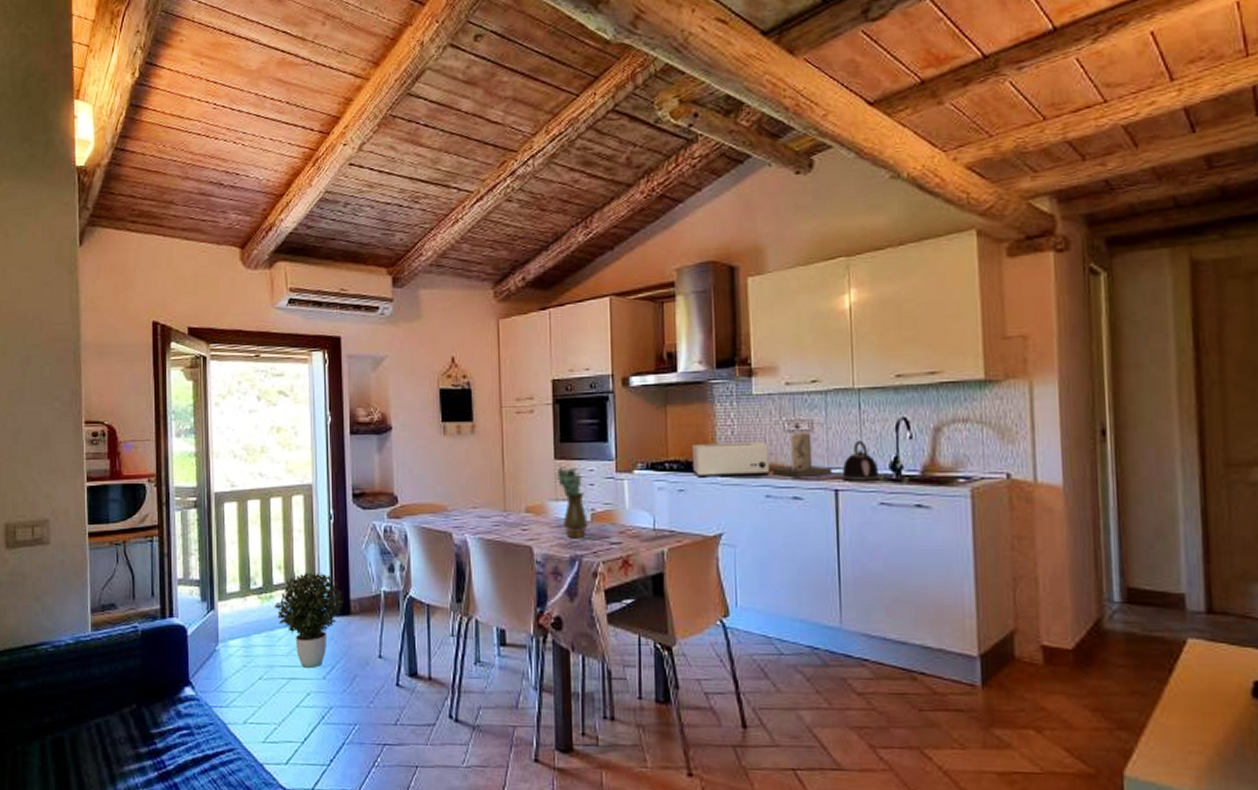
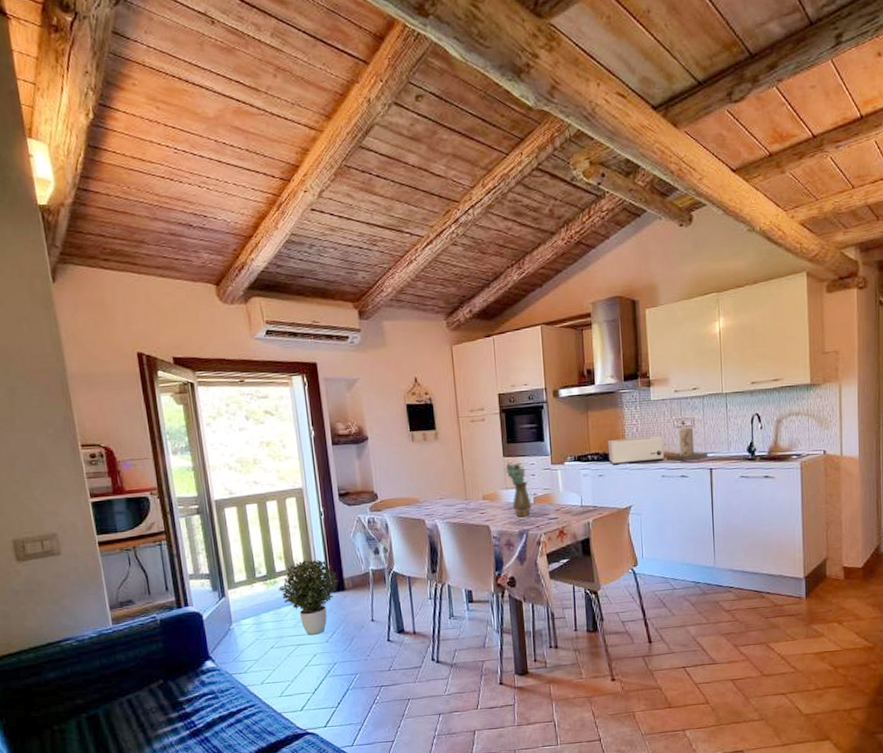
kettle: present [842,440,880,483] -> none [715,431,740,463]

